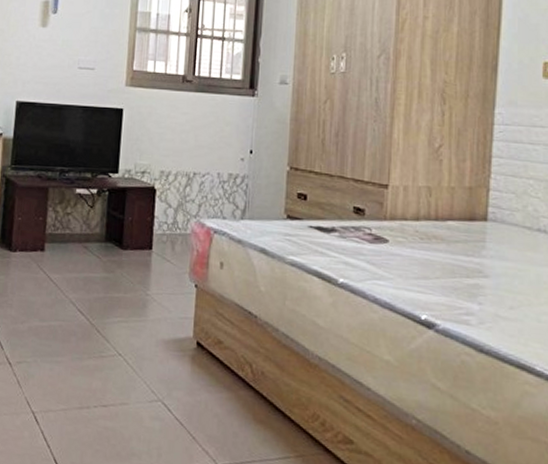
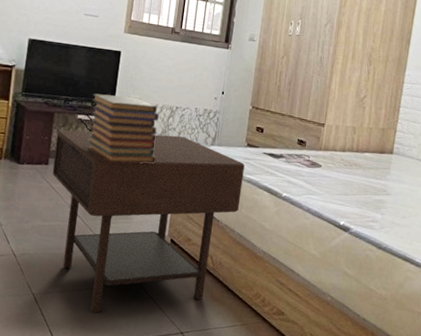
side table: none [49,208,285,438] -> present [52,130,245,313]
book stack: none [88,161,173,247] -> present [86,93,159,164]

